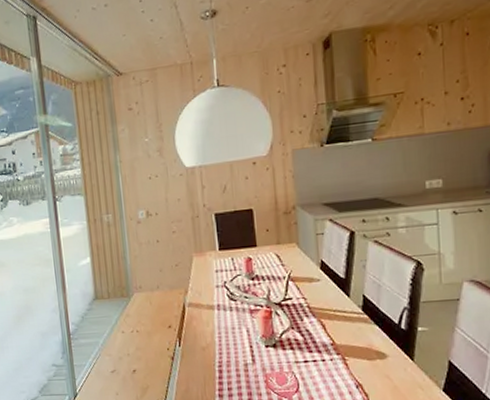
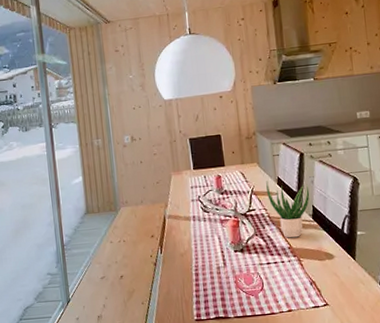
potted plant: none [306,264,360,333] -> present [266,181,310,238]

